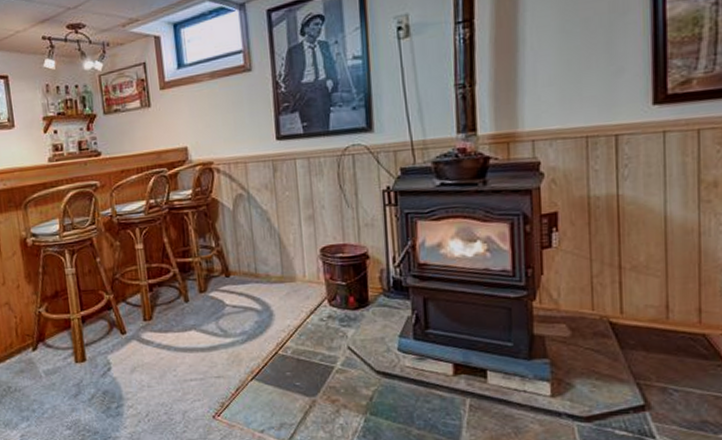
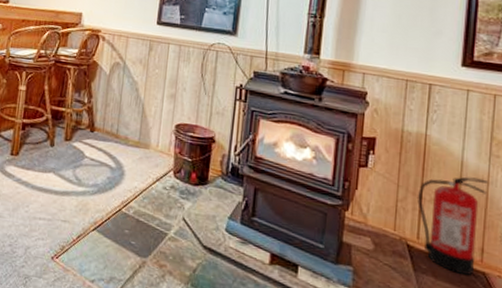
fire extinguisher: none [615,231,699,342] -> present [416,176,488,275]

